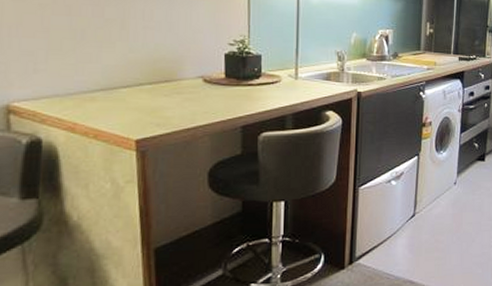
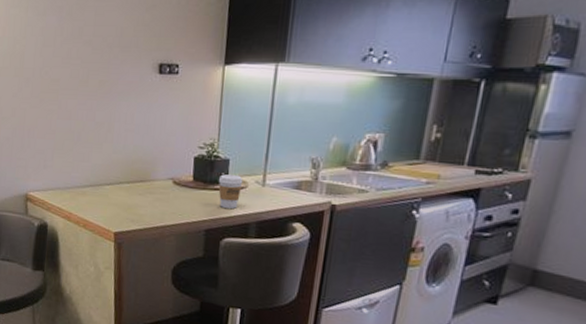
coffee cup: none [251,69,277,104] -> present [218,173,243,210]

